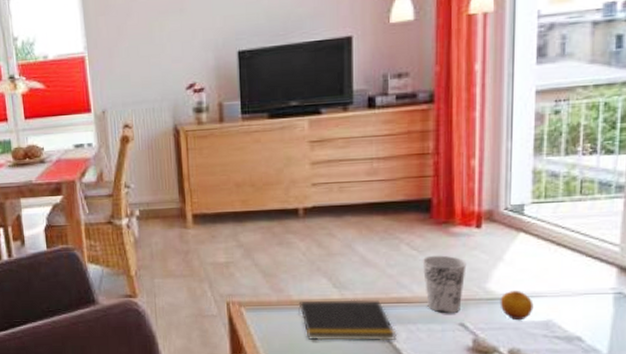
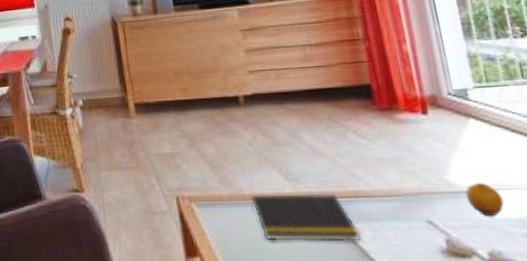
cup: present [422,255,467,314] -> none [373,143,425,210]

